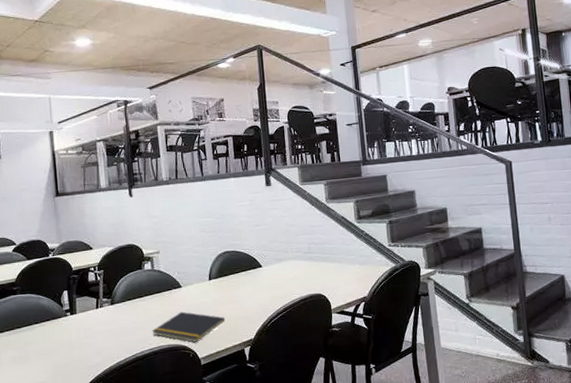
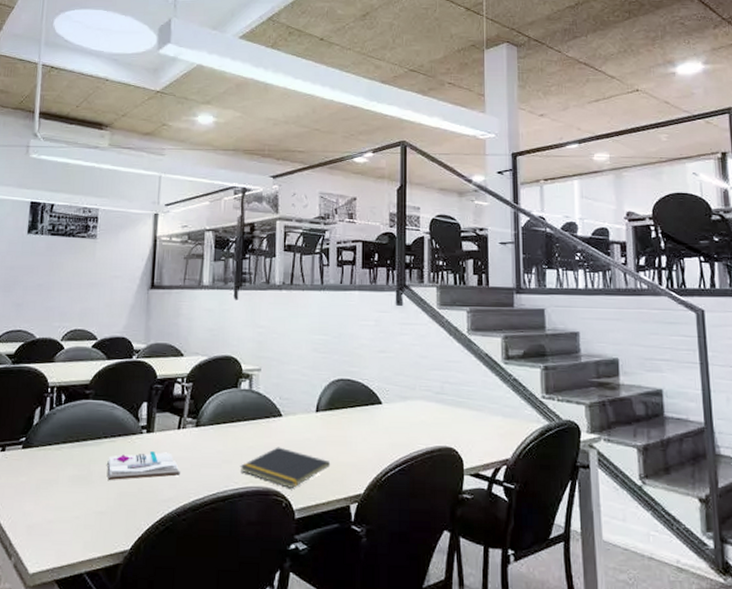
book: none [41,328,103,356] -> present [107,451,180,480]

